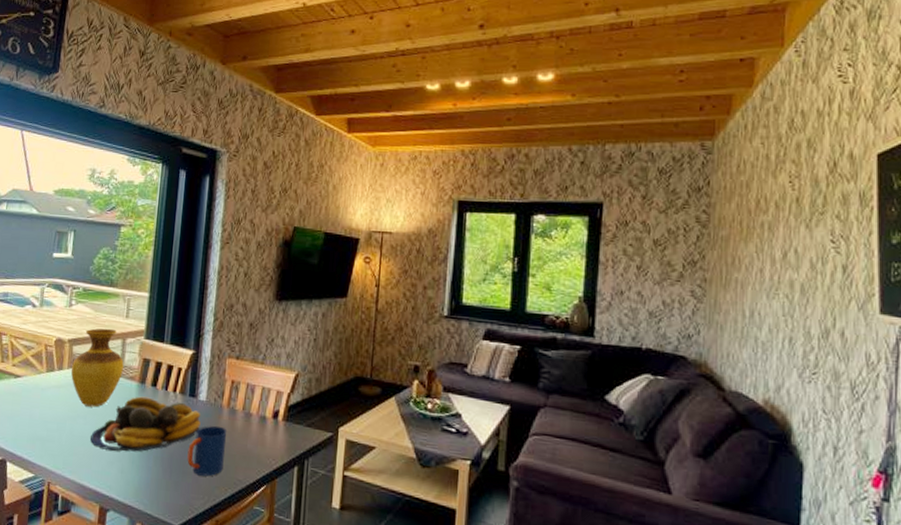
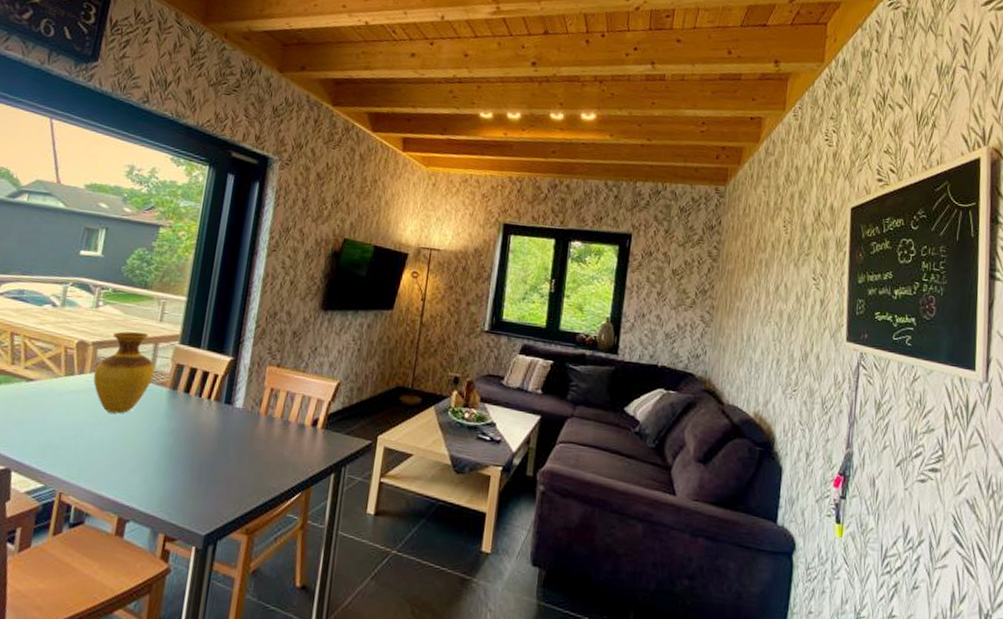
fruit bowl: present [90,396,201,452] -> none [111,402,236,460]
mug: present [187,425,227,477] -> none [218,433,264,485]

